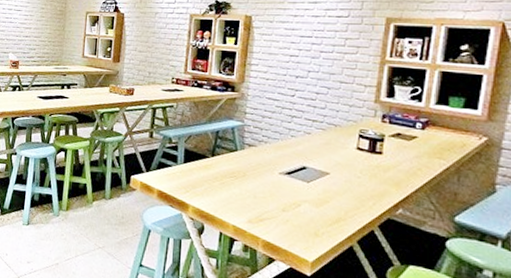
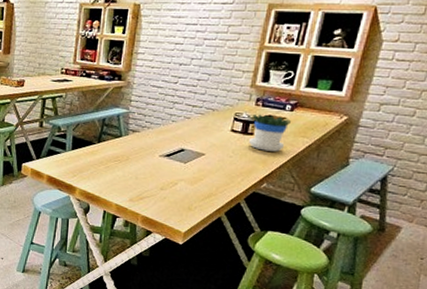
flowerpot: none [378,131,425,174] -> present [249,113,292,152]

